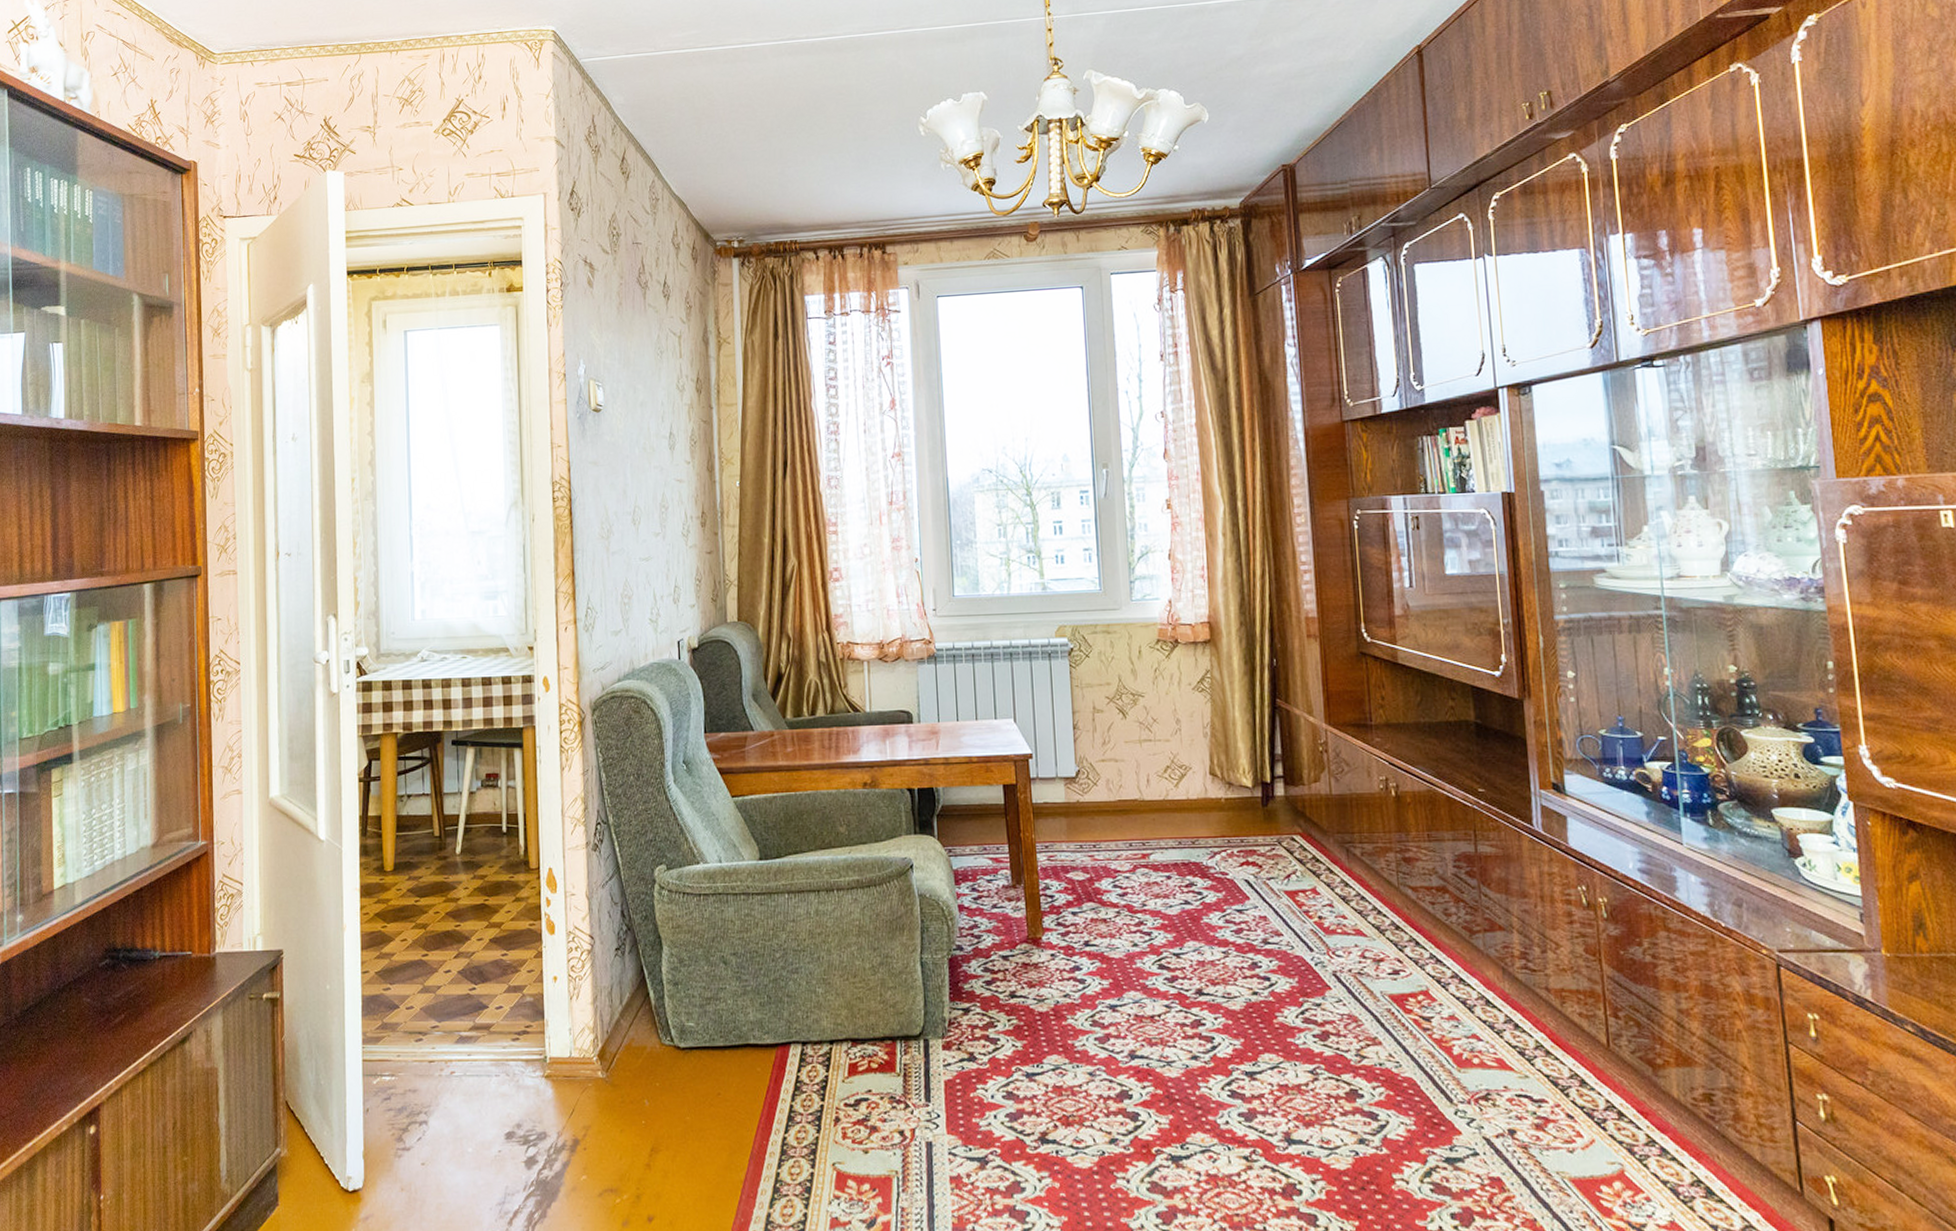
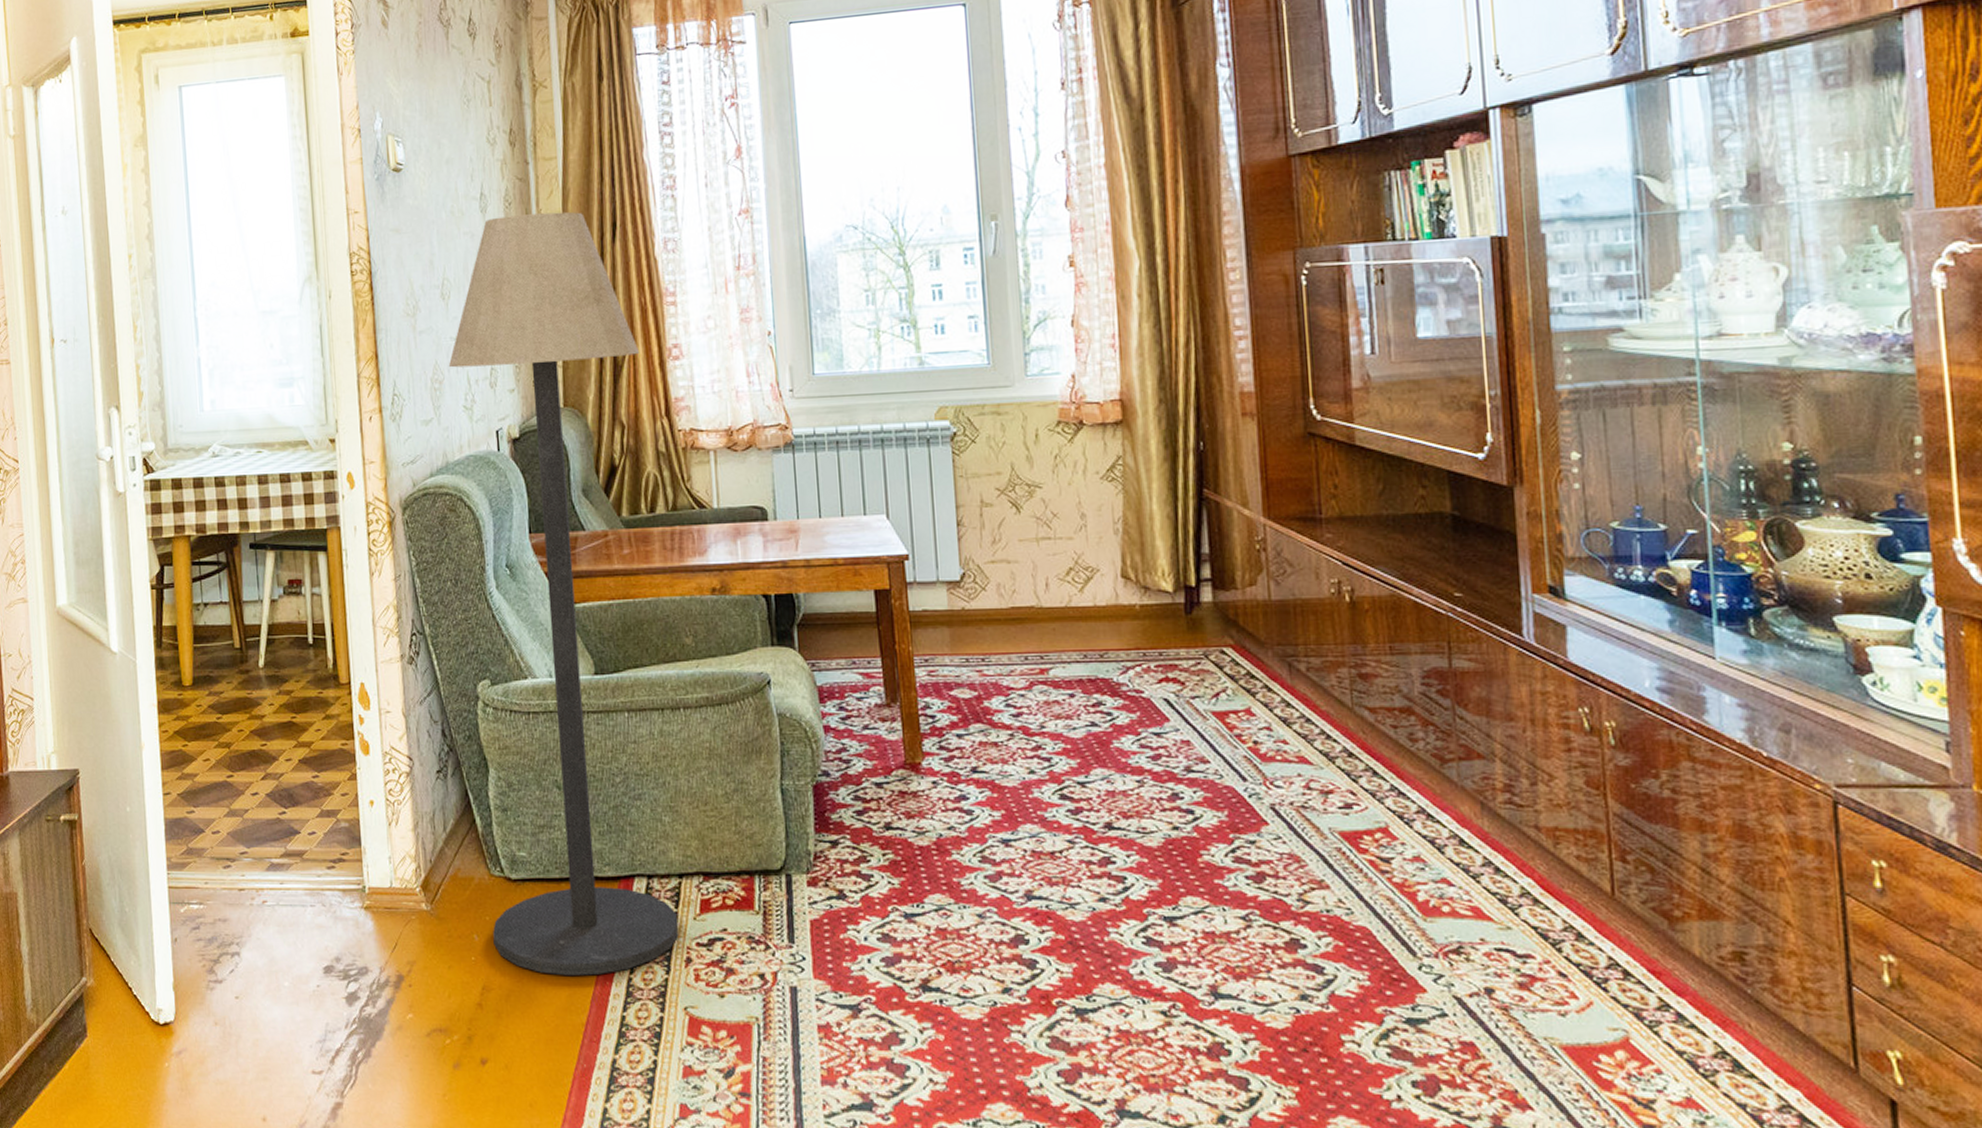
floor lamp: none [637,450,829,1137] -> present [448,211,679,977]

